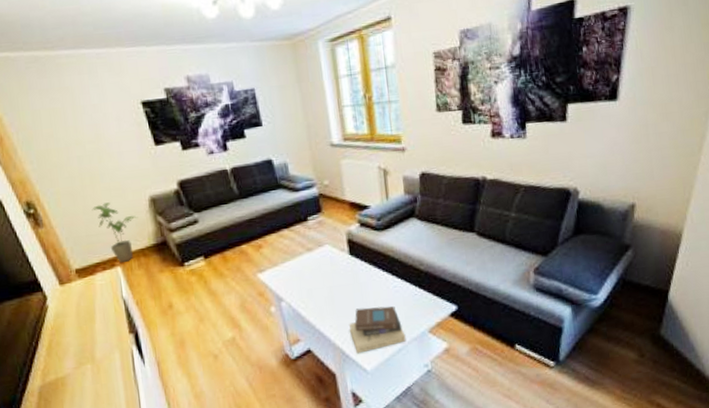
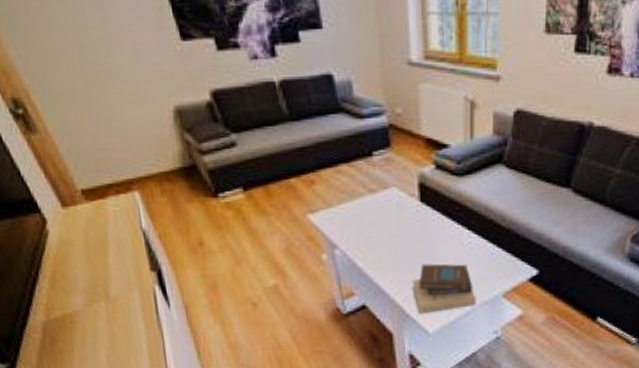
house plant: present [92,202,137,263] -> none [99,109,159,186]

